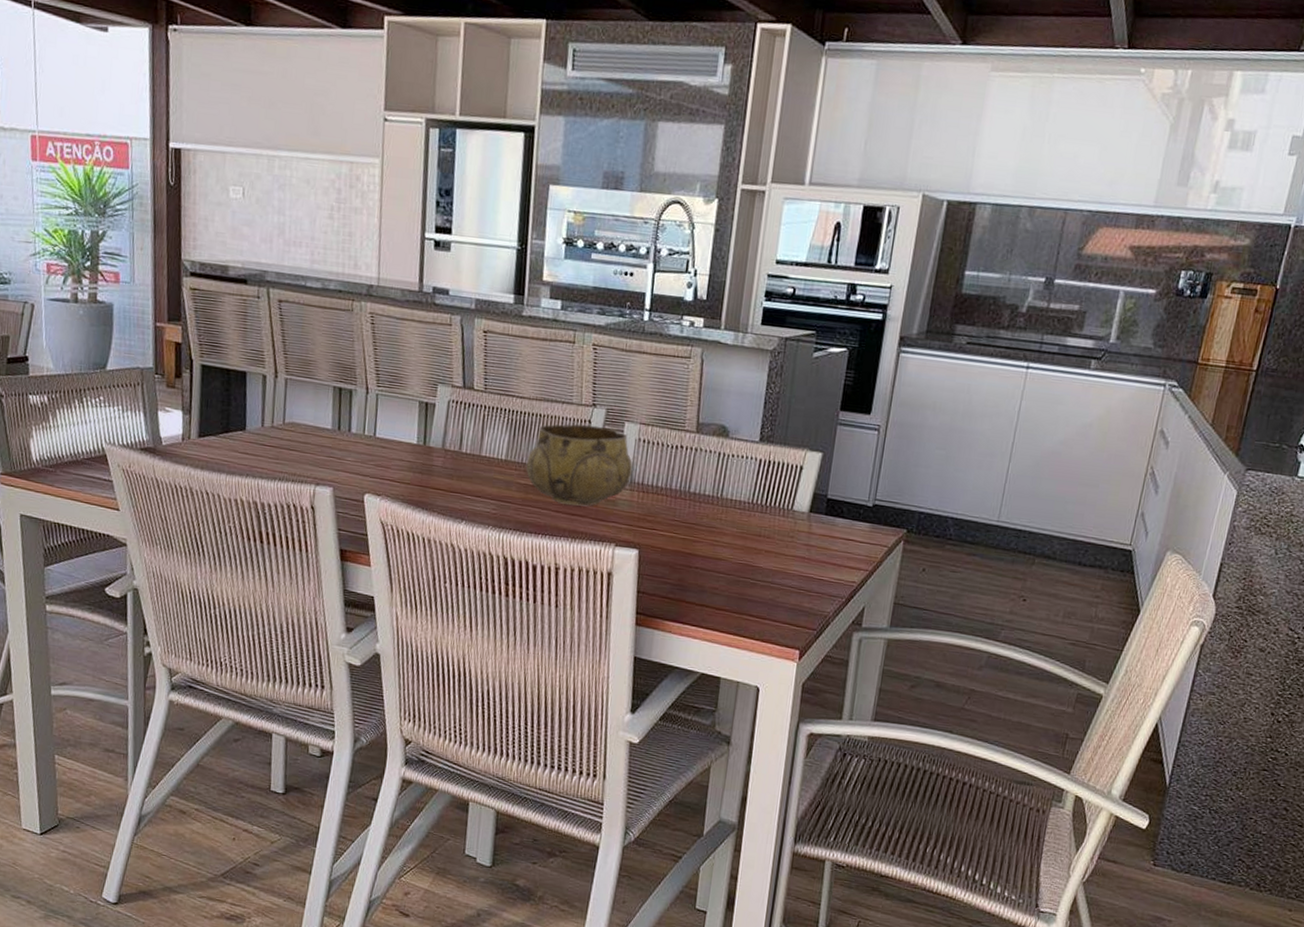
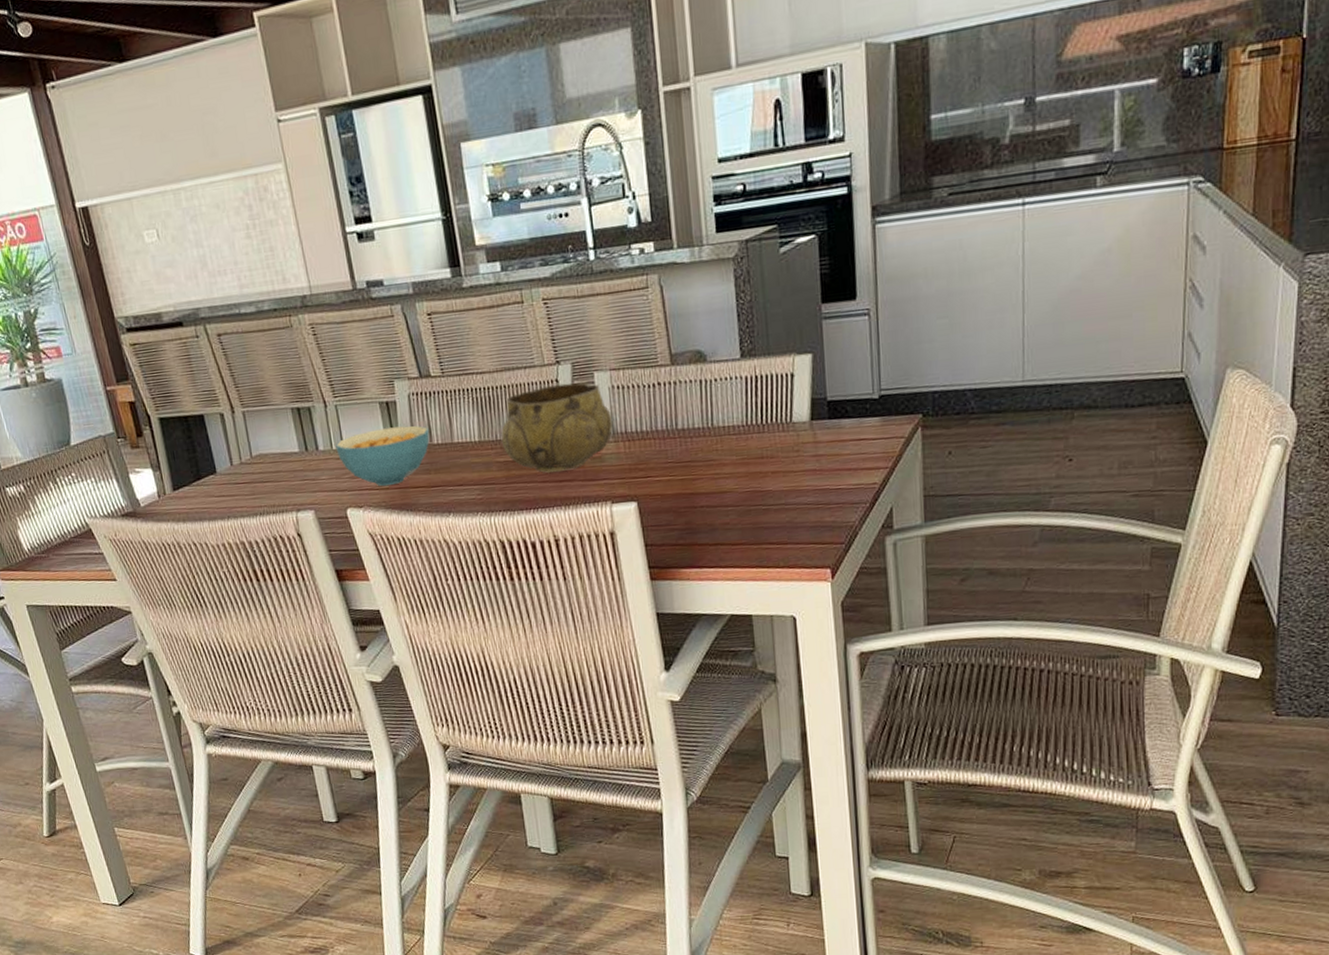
cereal bowl: none [367,425,462,482] -> present [335,425,430,487]

